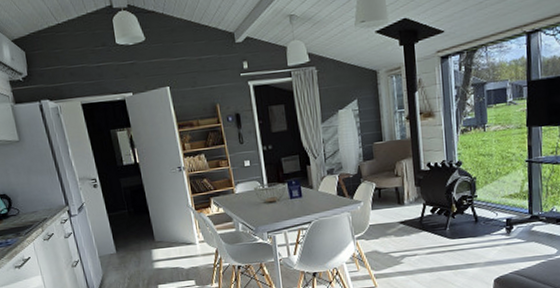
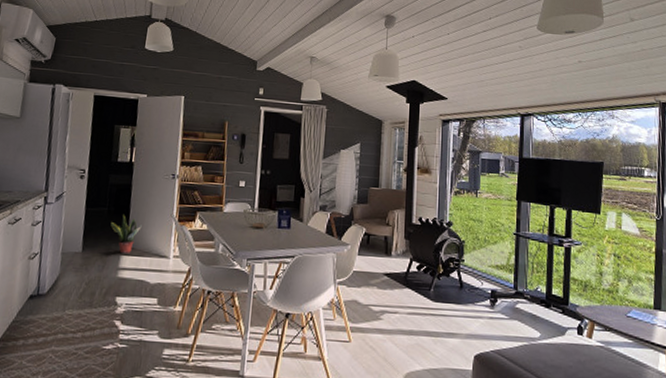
potted plant: none [134,212,163,247] -> present [110,214,142,253]

